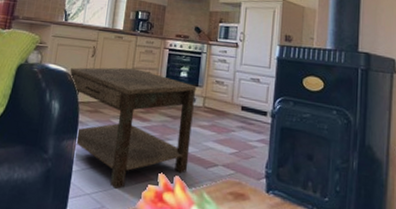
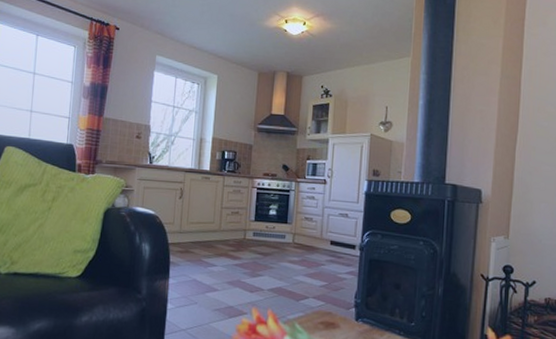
side table: present [69,67,197,189] -> none [158,207,286,324]

